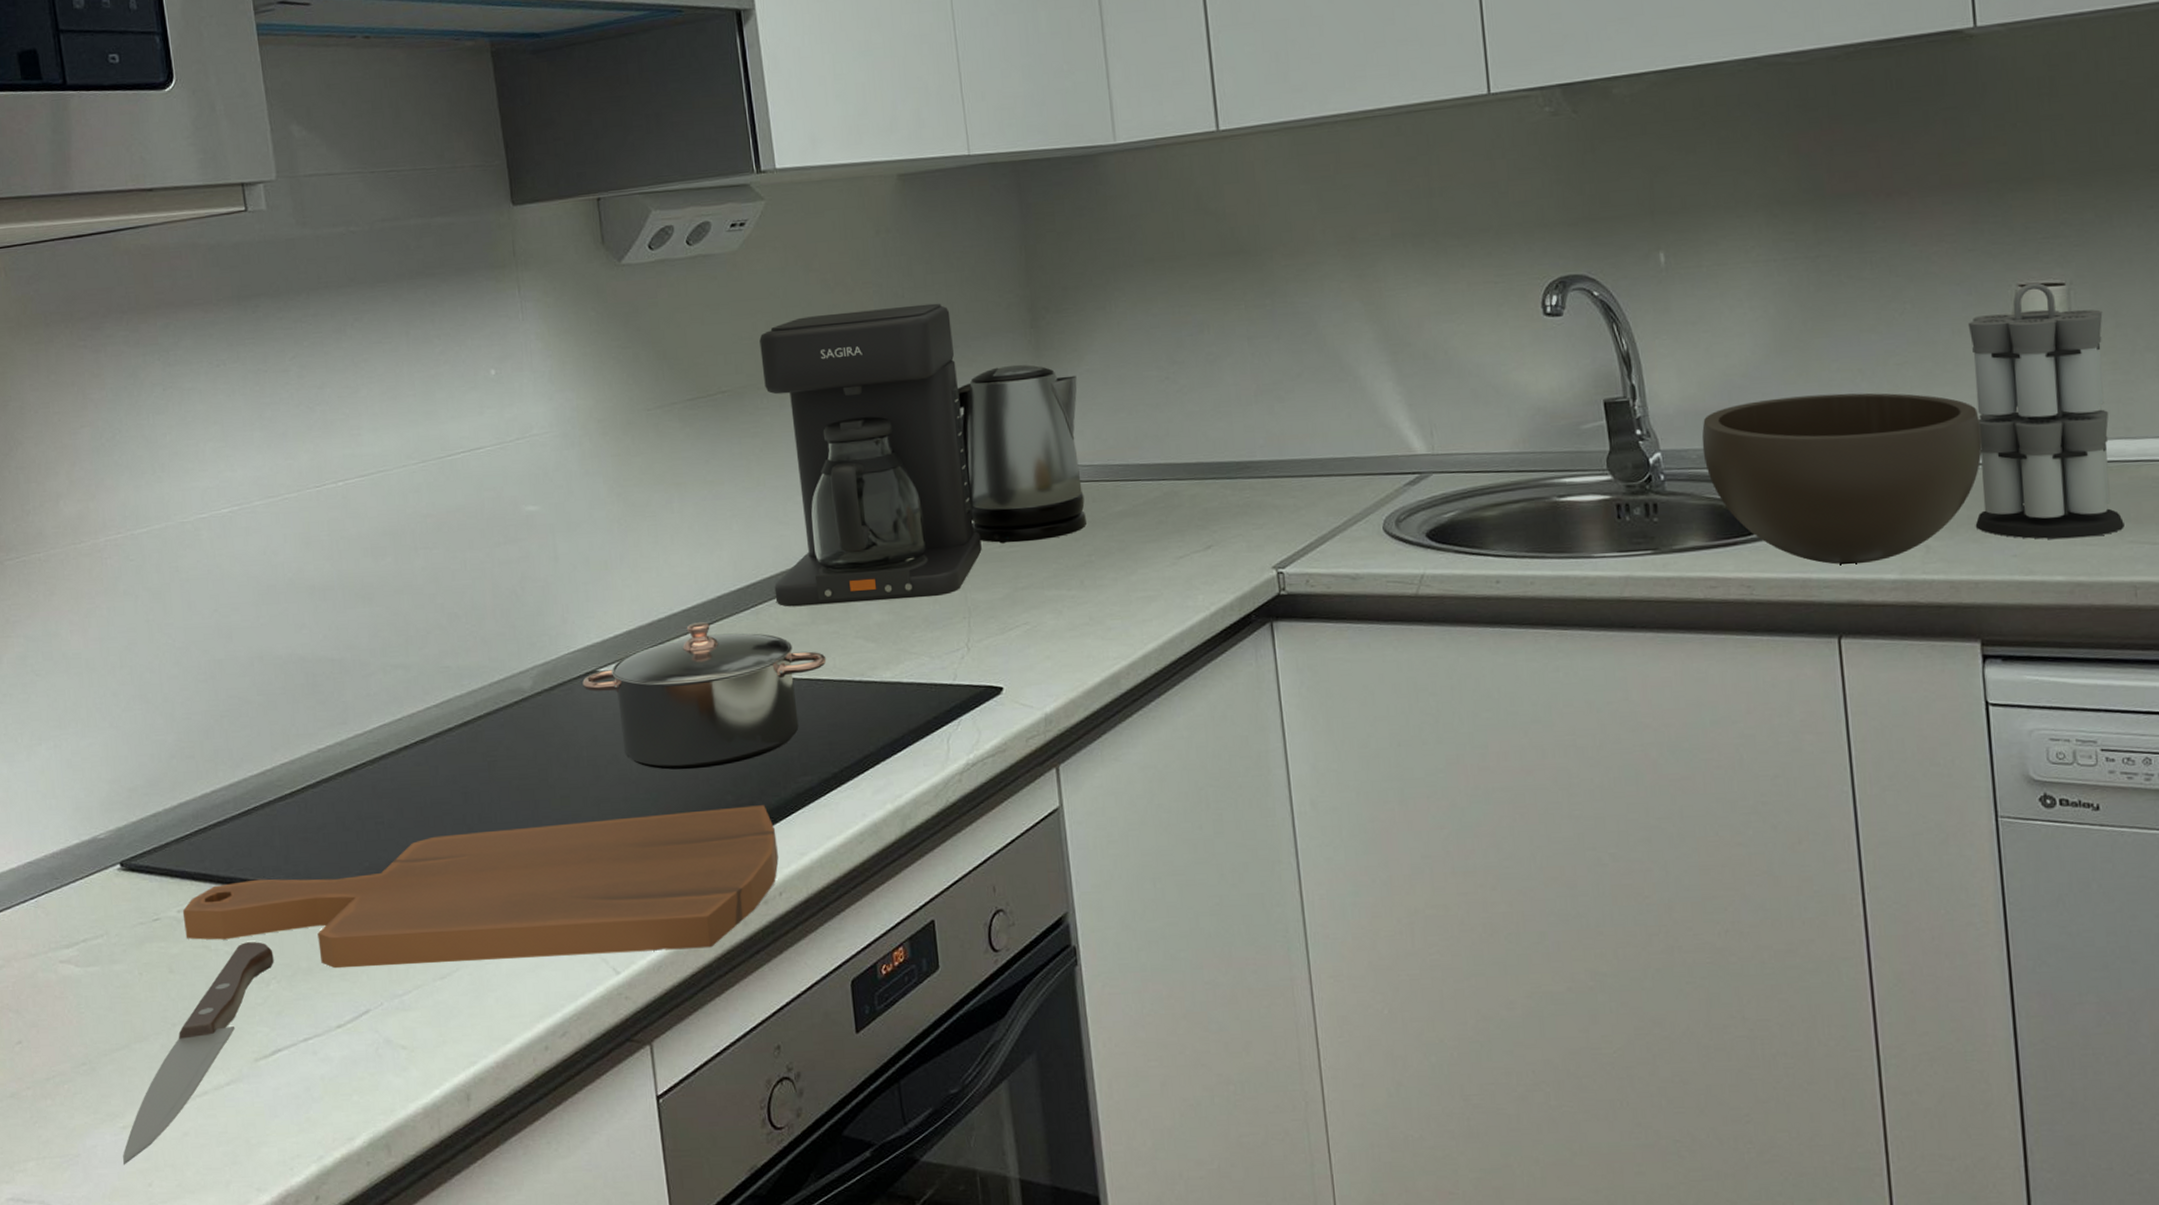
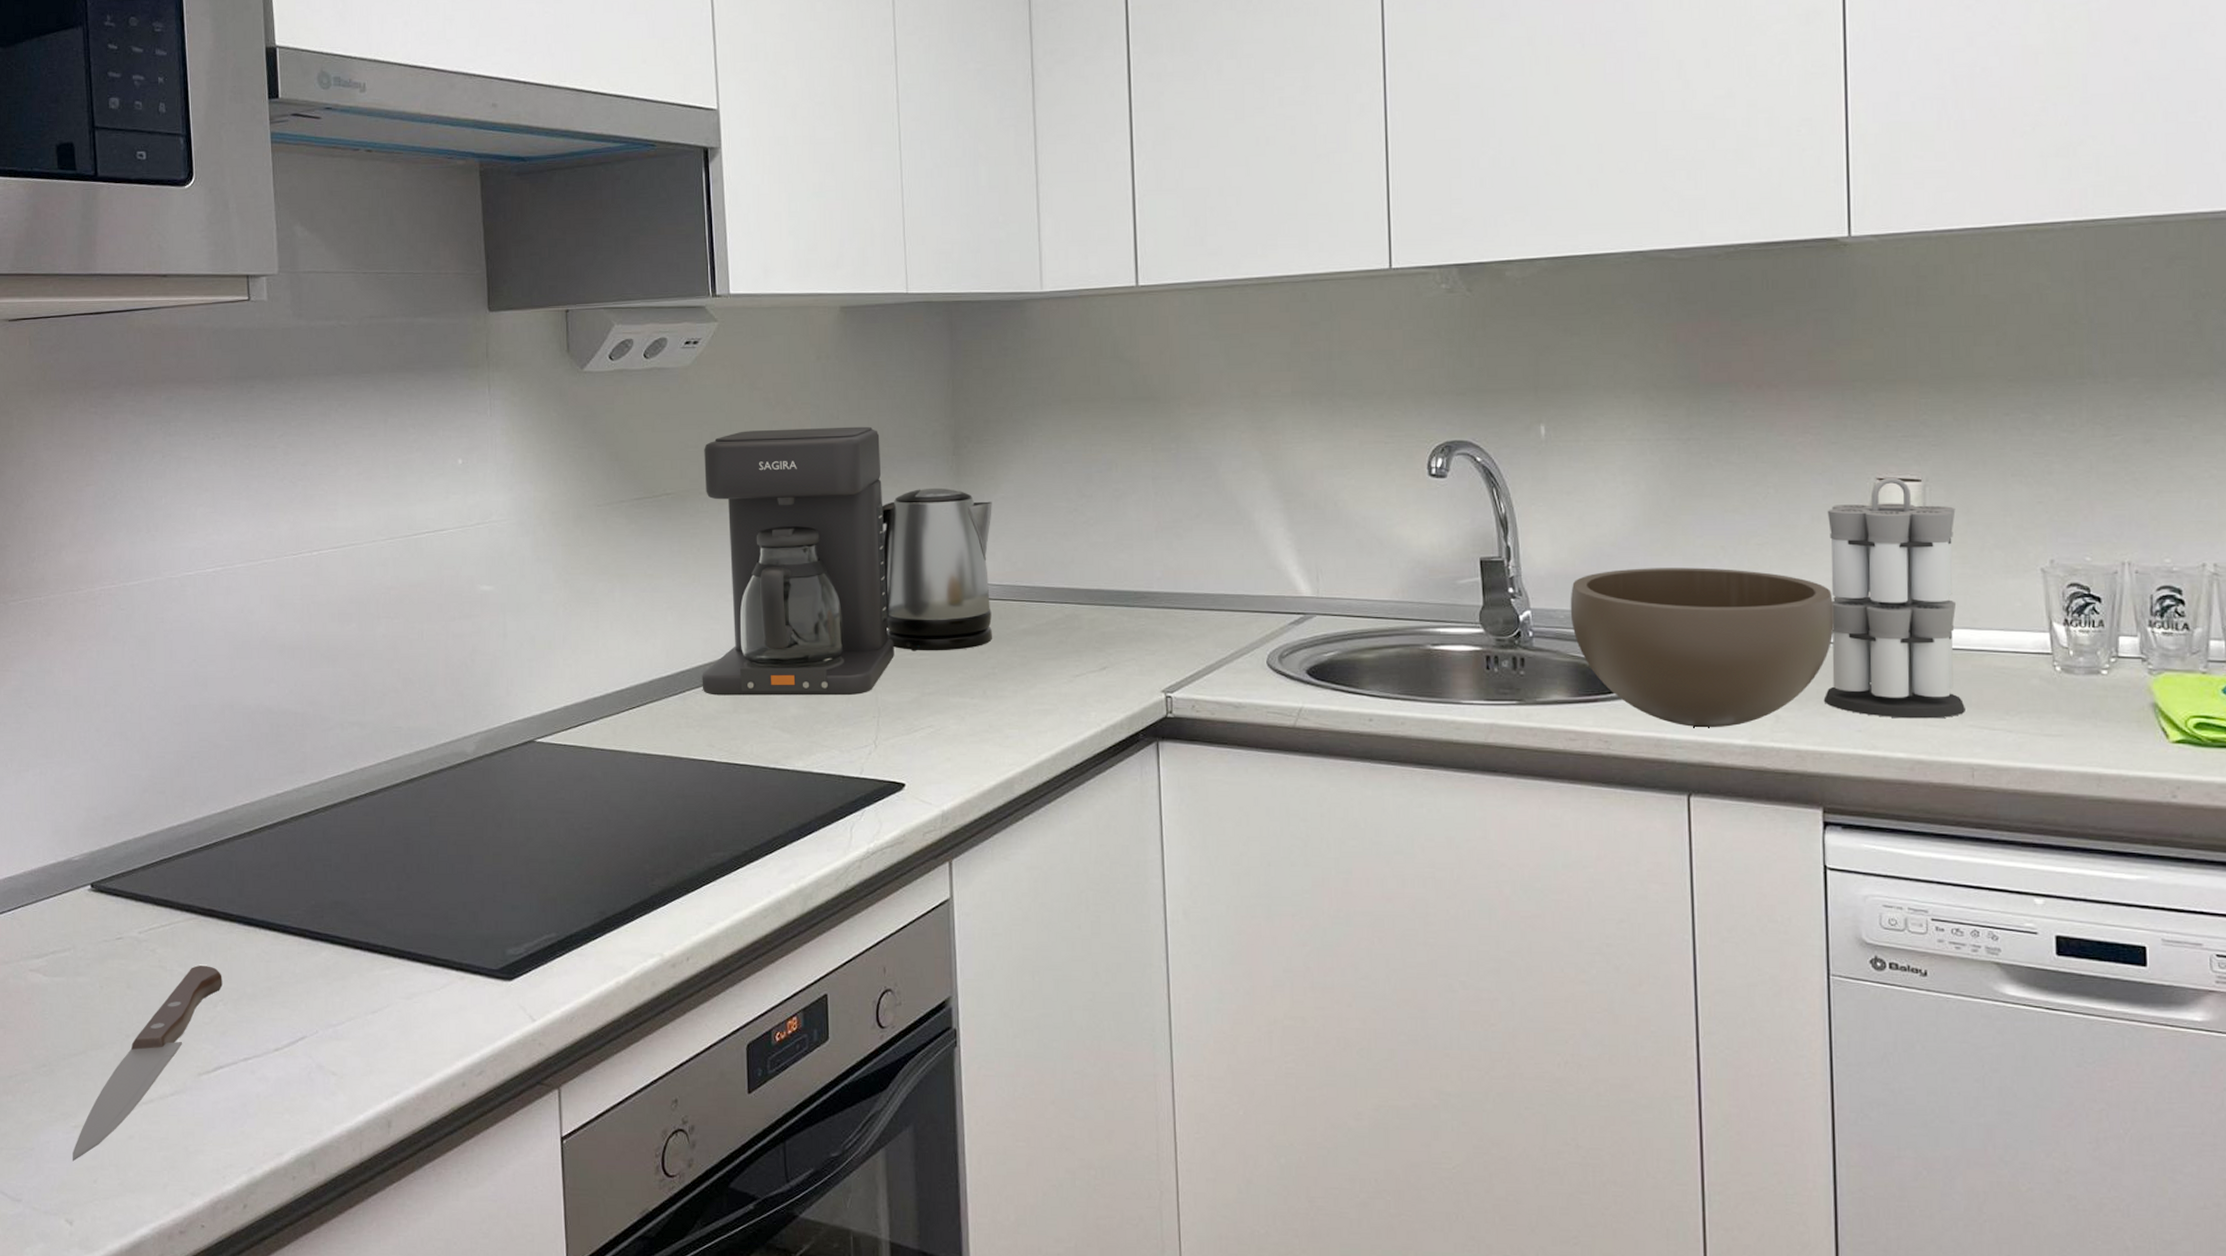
cutting board: present [182,805,779,969] -> none [143,875,688,1004]
cooking pot: present [582,621,827,770] -> none [521,702,745,838]

